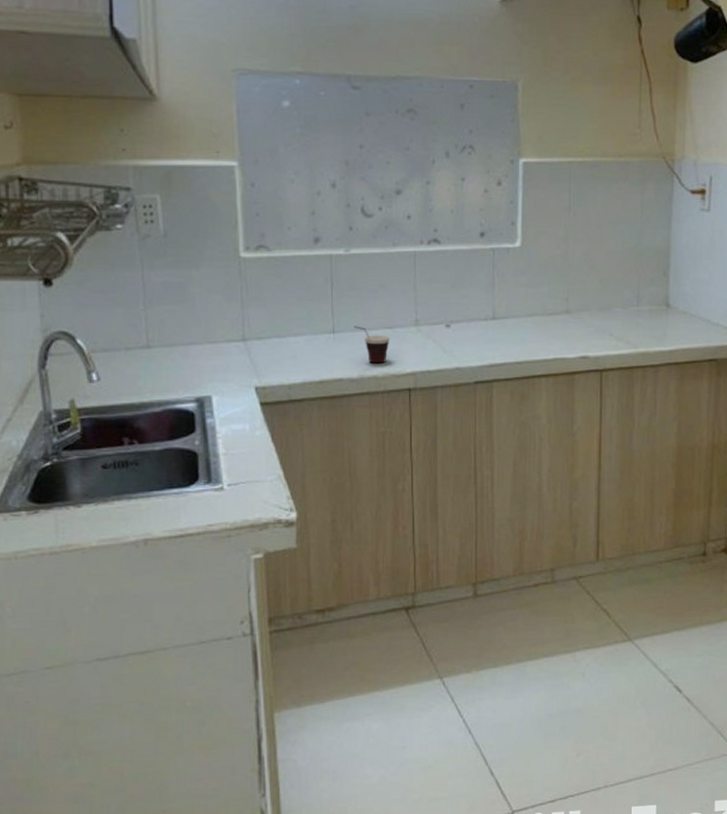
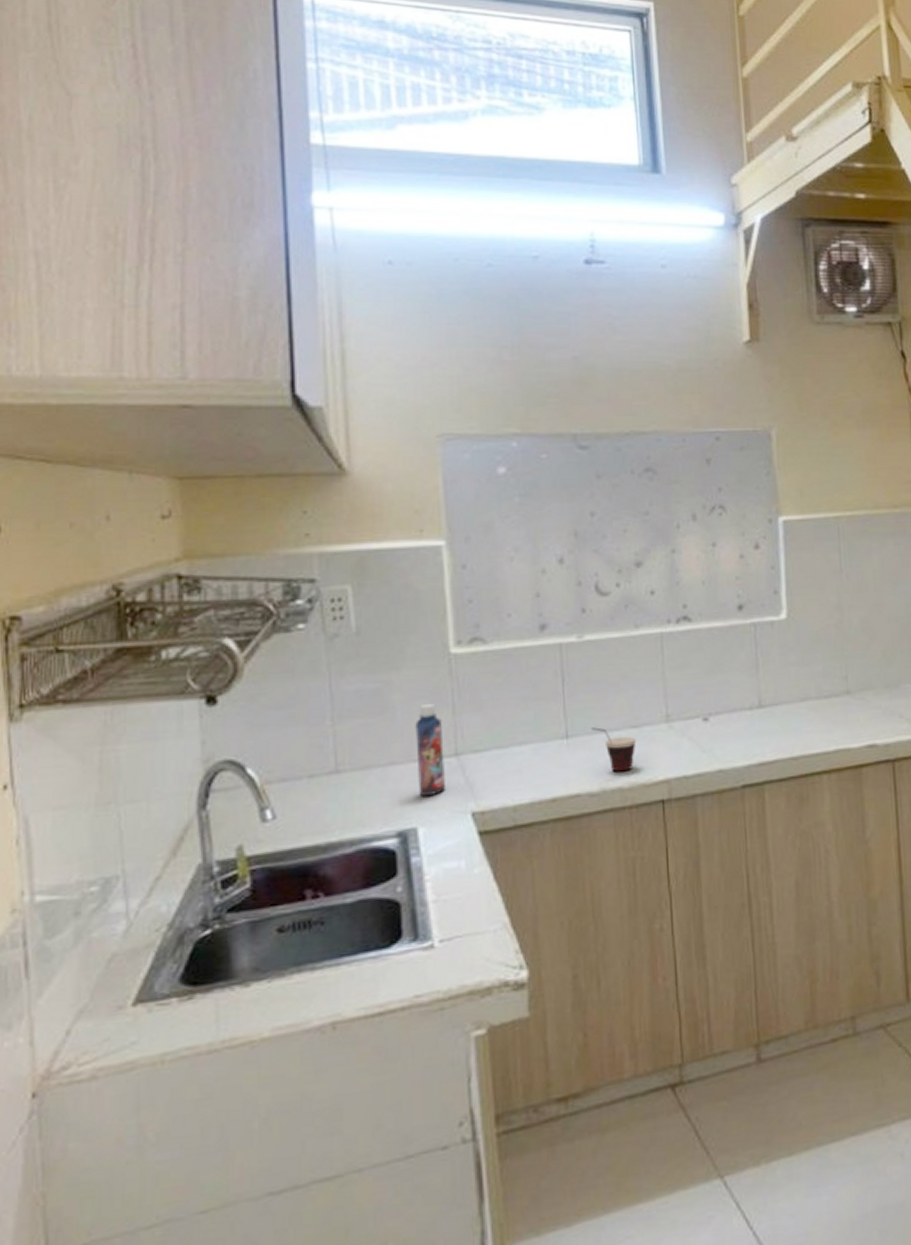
bottle: none [211,298,234,371] -> present [415,704,445,796]

